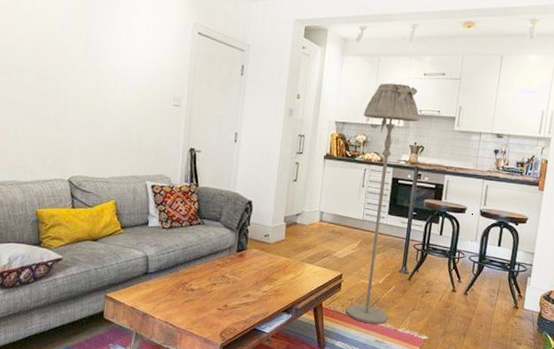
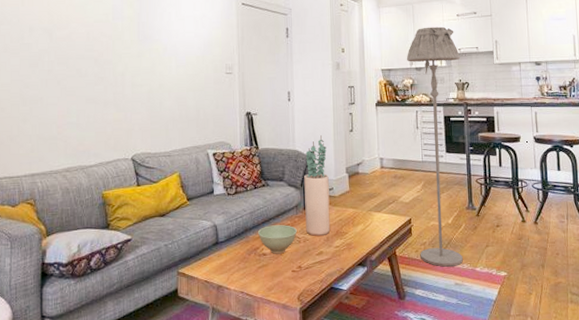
bowl: none [188,263,227,291] -> present [258,225,297,254]
vase: none [236,181,268,279] -> present [304,135,331,236]

